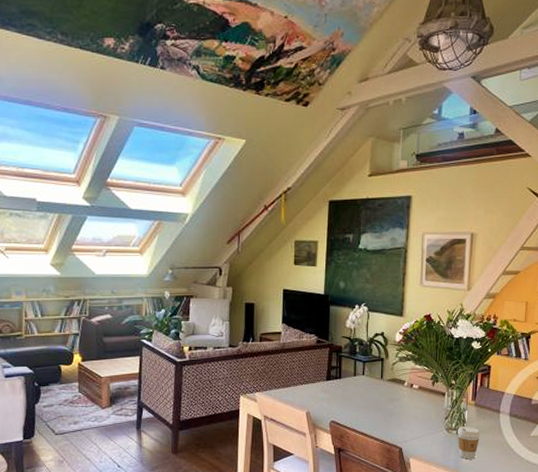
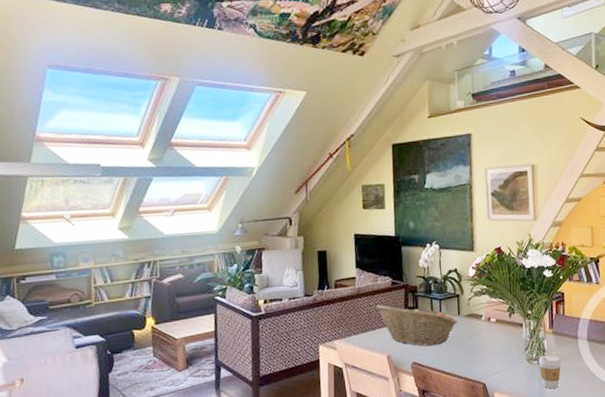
fruit basket: none [298,362,380,407] -> present [375,305,458,347]

